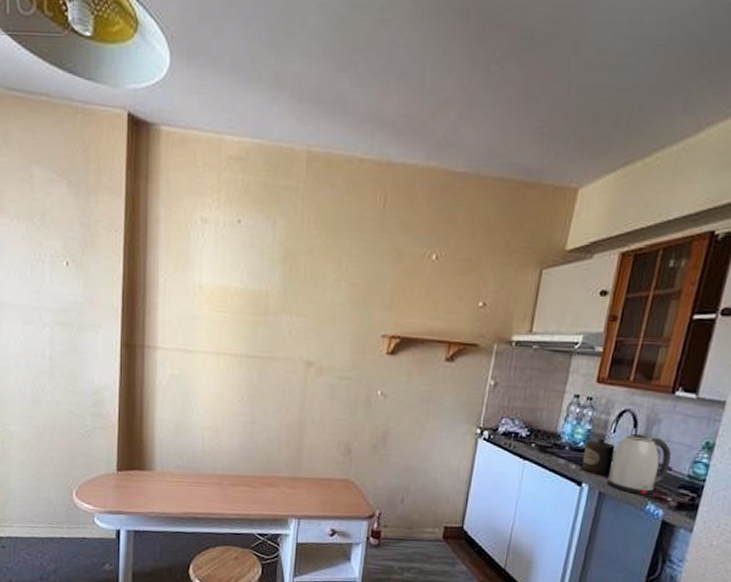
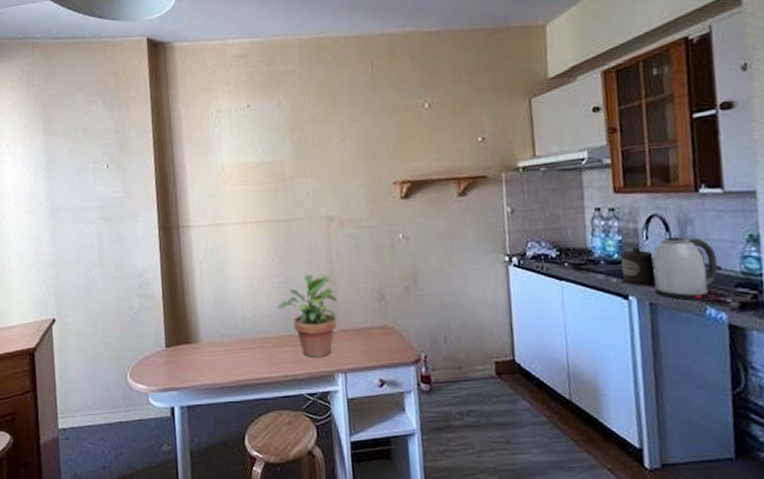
potted plant: none [240,417,304,501] -> present [277,274,339,358]

